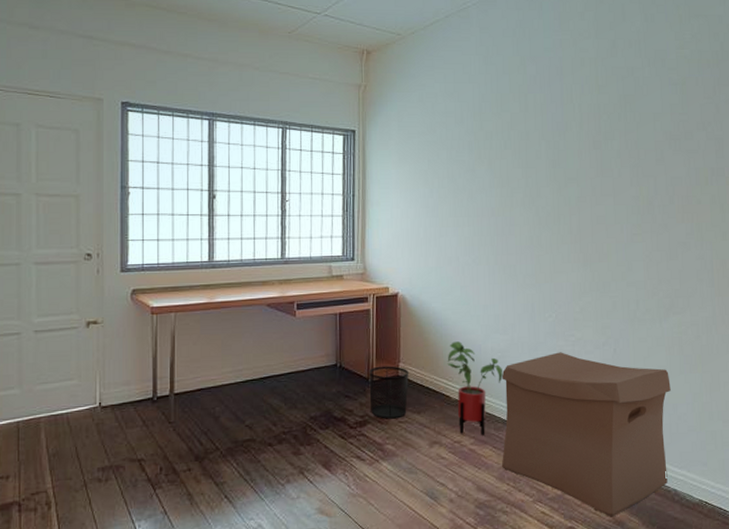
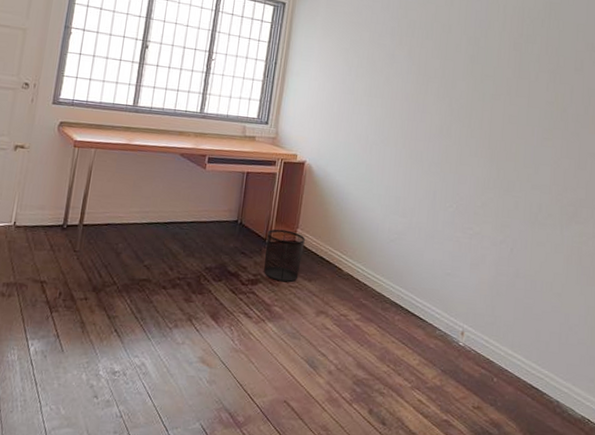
house plant: present [447,341,503,436] -> none [343,216,397,313]
cardboard box: present [501,352,671,517] -> none [383,243,565,418]

